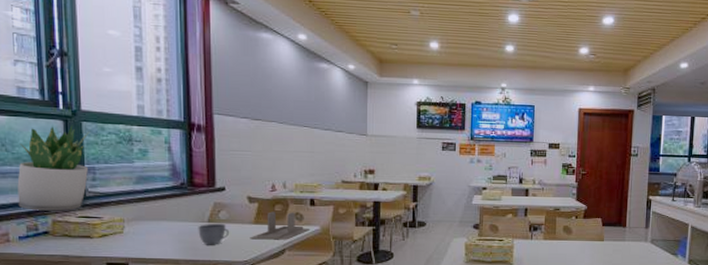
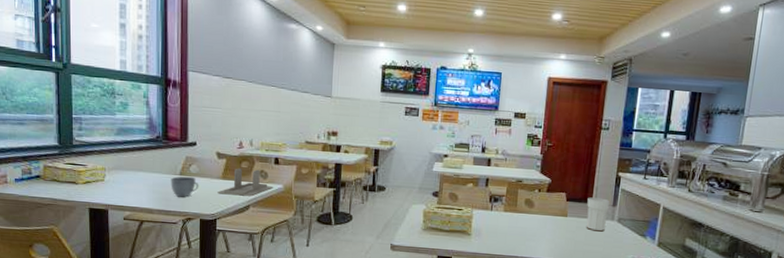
planter: present [17,125,91,211] -> none [15,77,78,158]
cup: none [621,221,642,254] -> present [586,197,610,233]

